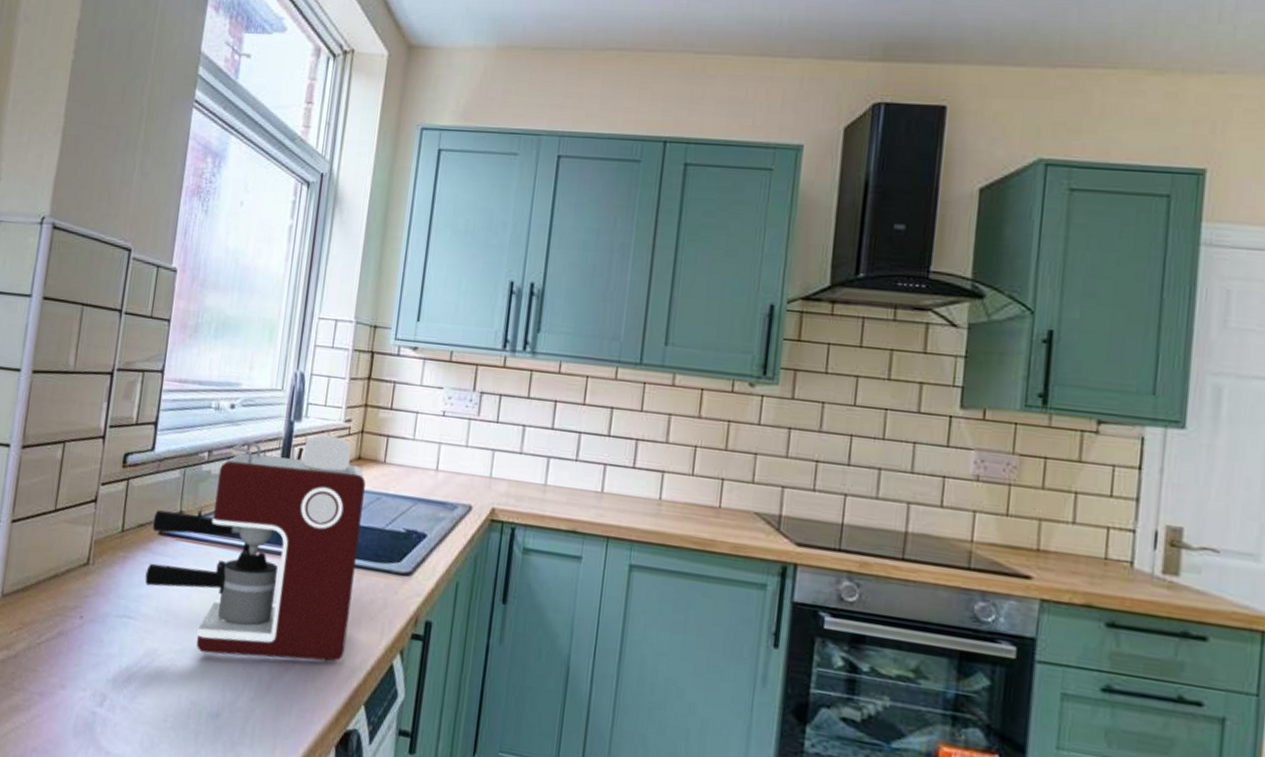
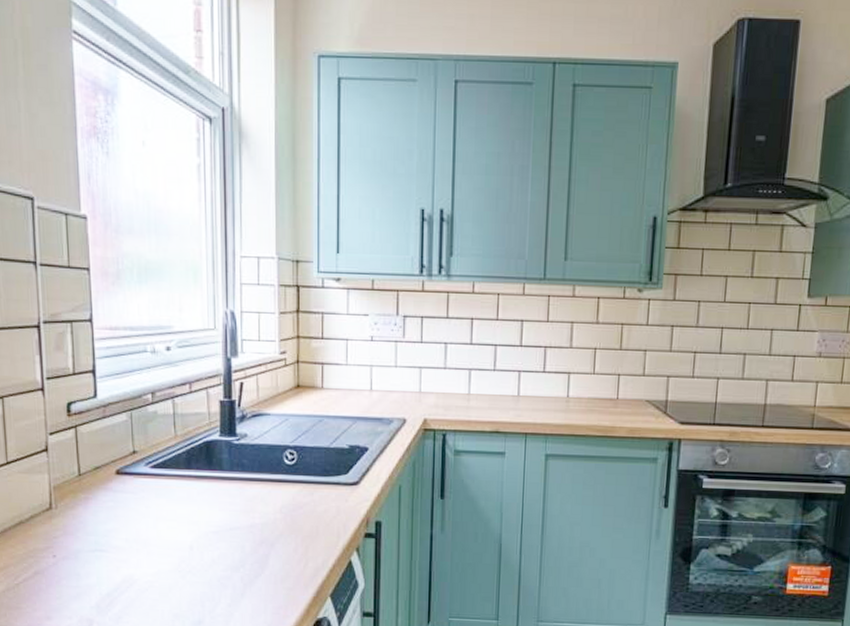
coffee maker: present [144,434,366,662] -> none [107,368,307,573]

